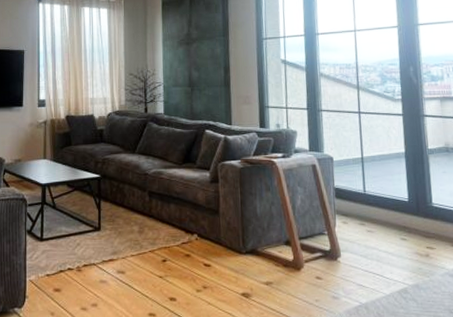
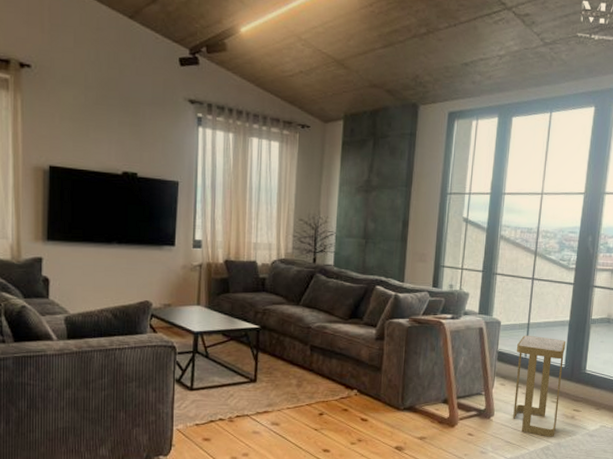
side table: none [353,169,411,279] -> present [513,335,566,437]

